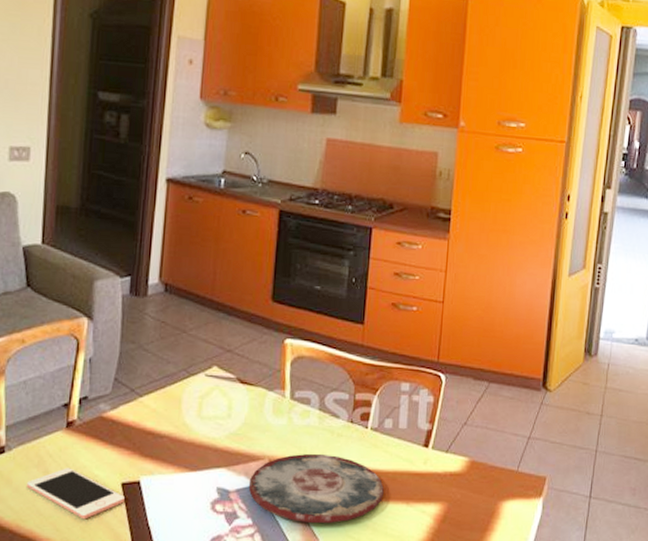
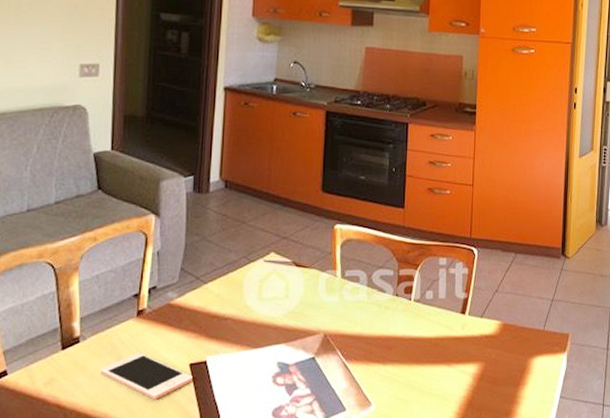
plate: present [248,453,384,524] -> none [306,325,427,390]

